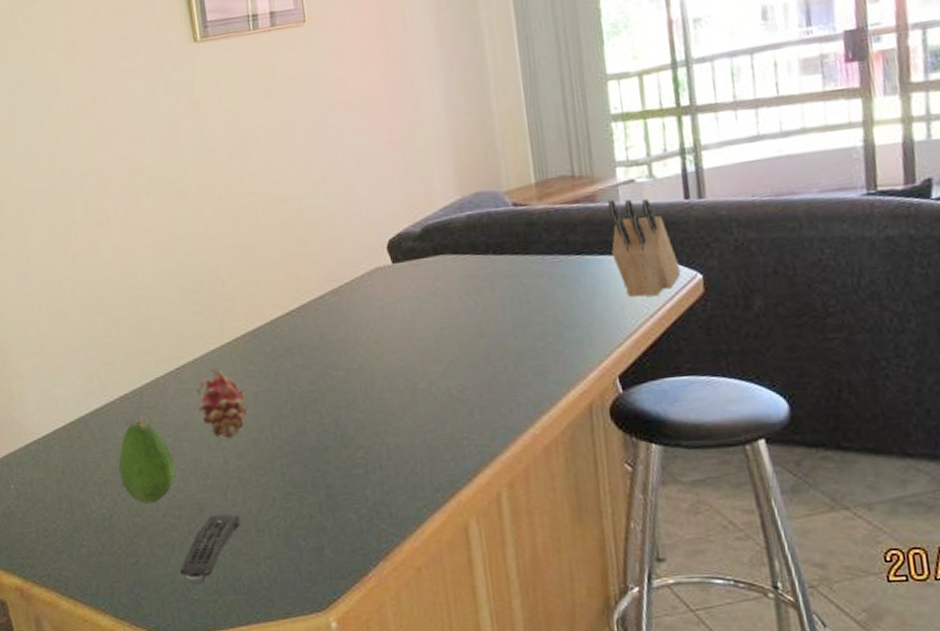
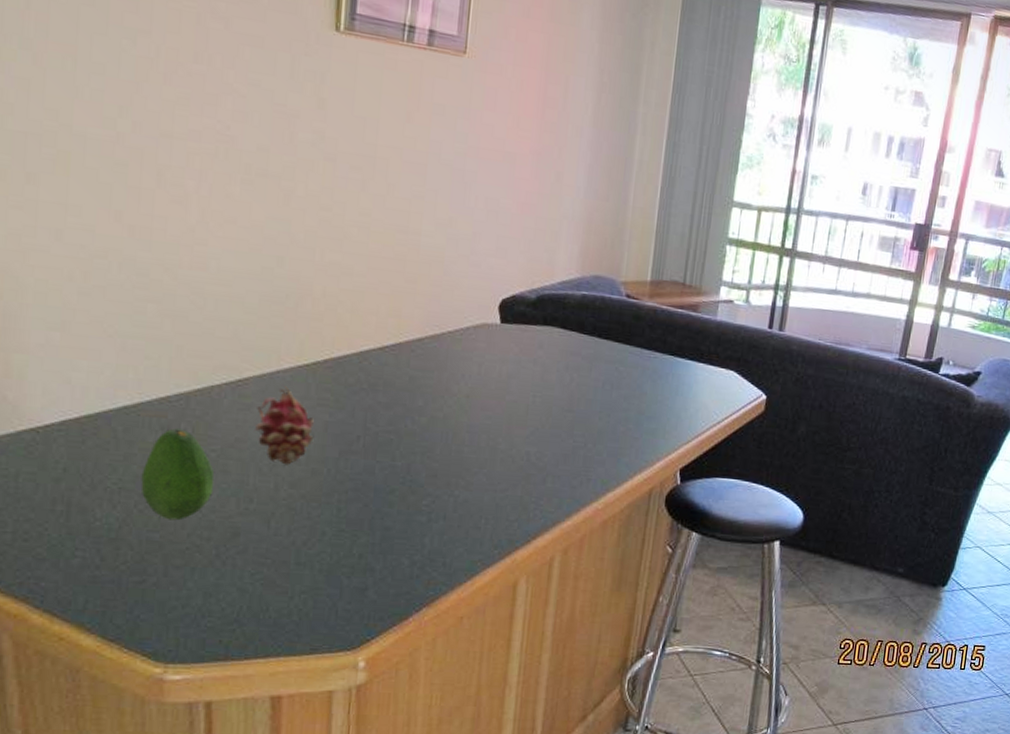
remote control: present [180,513,241,585] -> none [196,541,281,612]
knife block: present [607,198,681,297] -> none [700,313,751,406]

